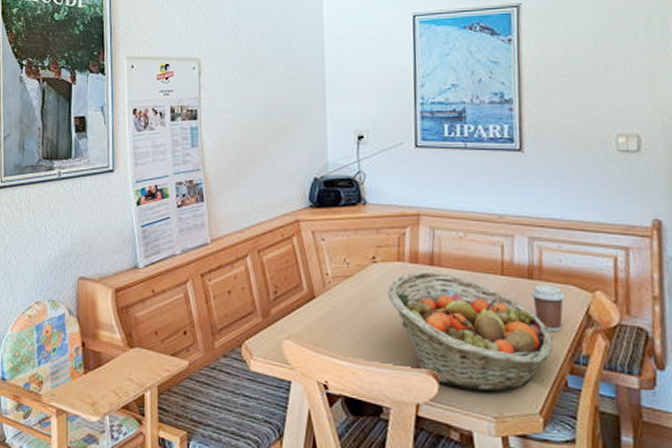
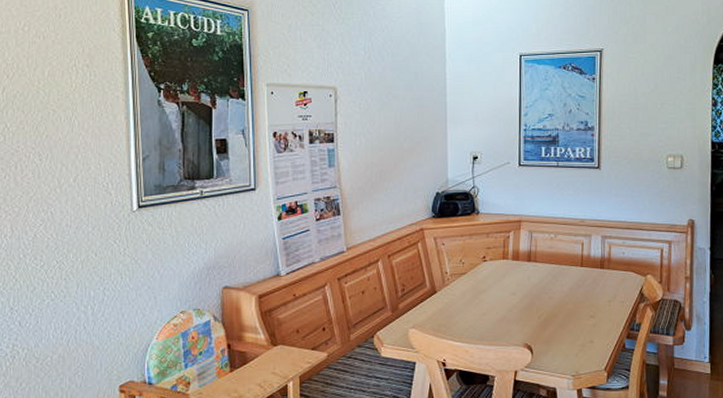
fruit basket: present [387,272,553,392] -> none [494,267,616,357]
coffee cup: present [530,285,565,332] -> none [602,273,626,308]

